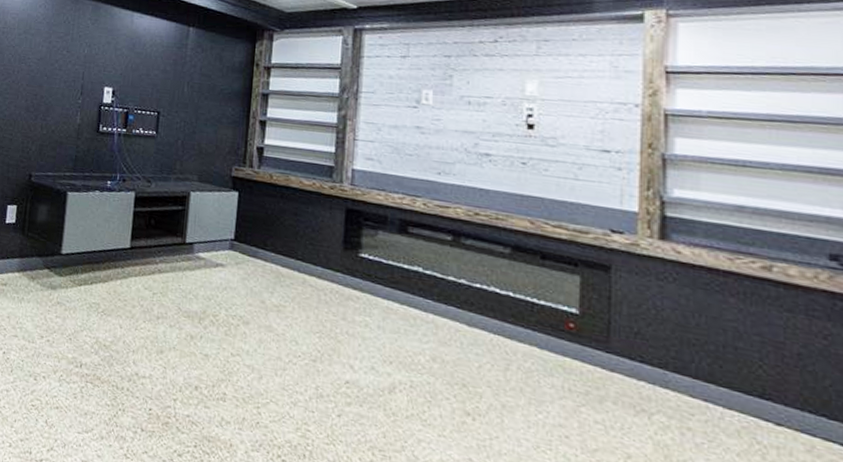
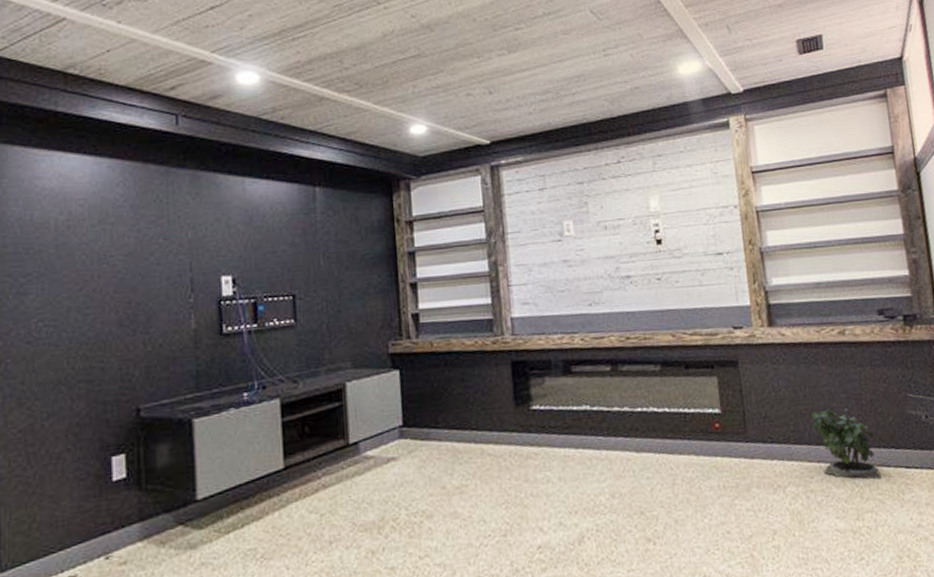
potted plant: none [704,345,799,446] -> present [811,408,881,480]

